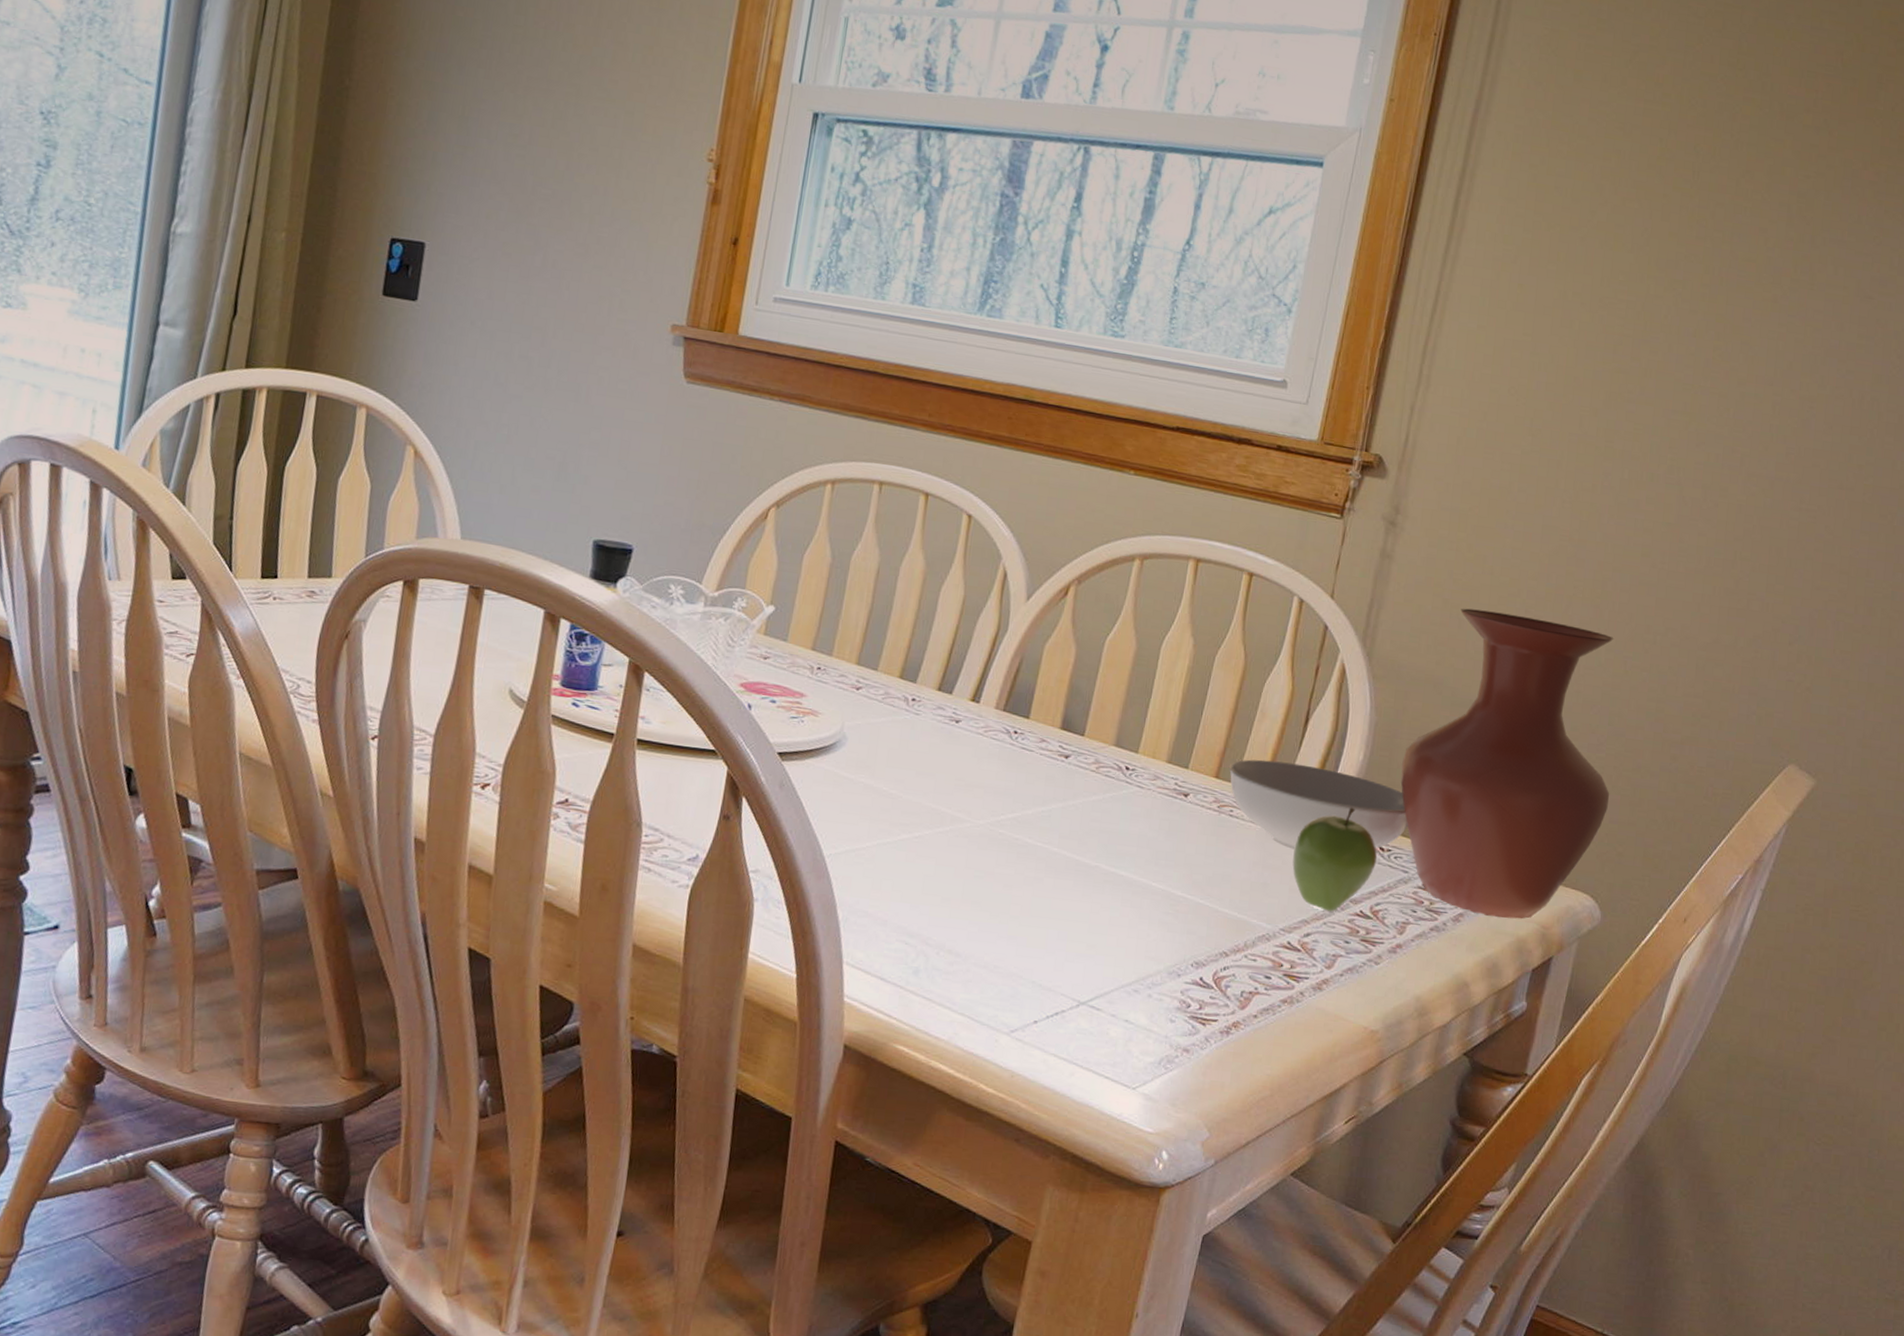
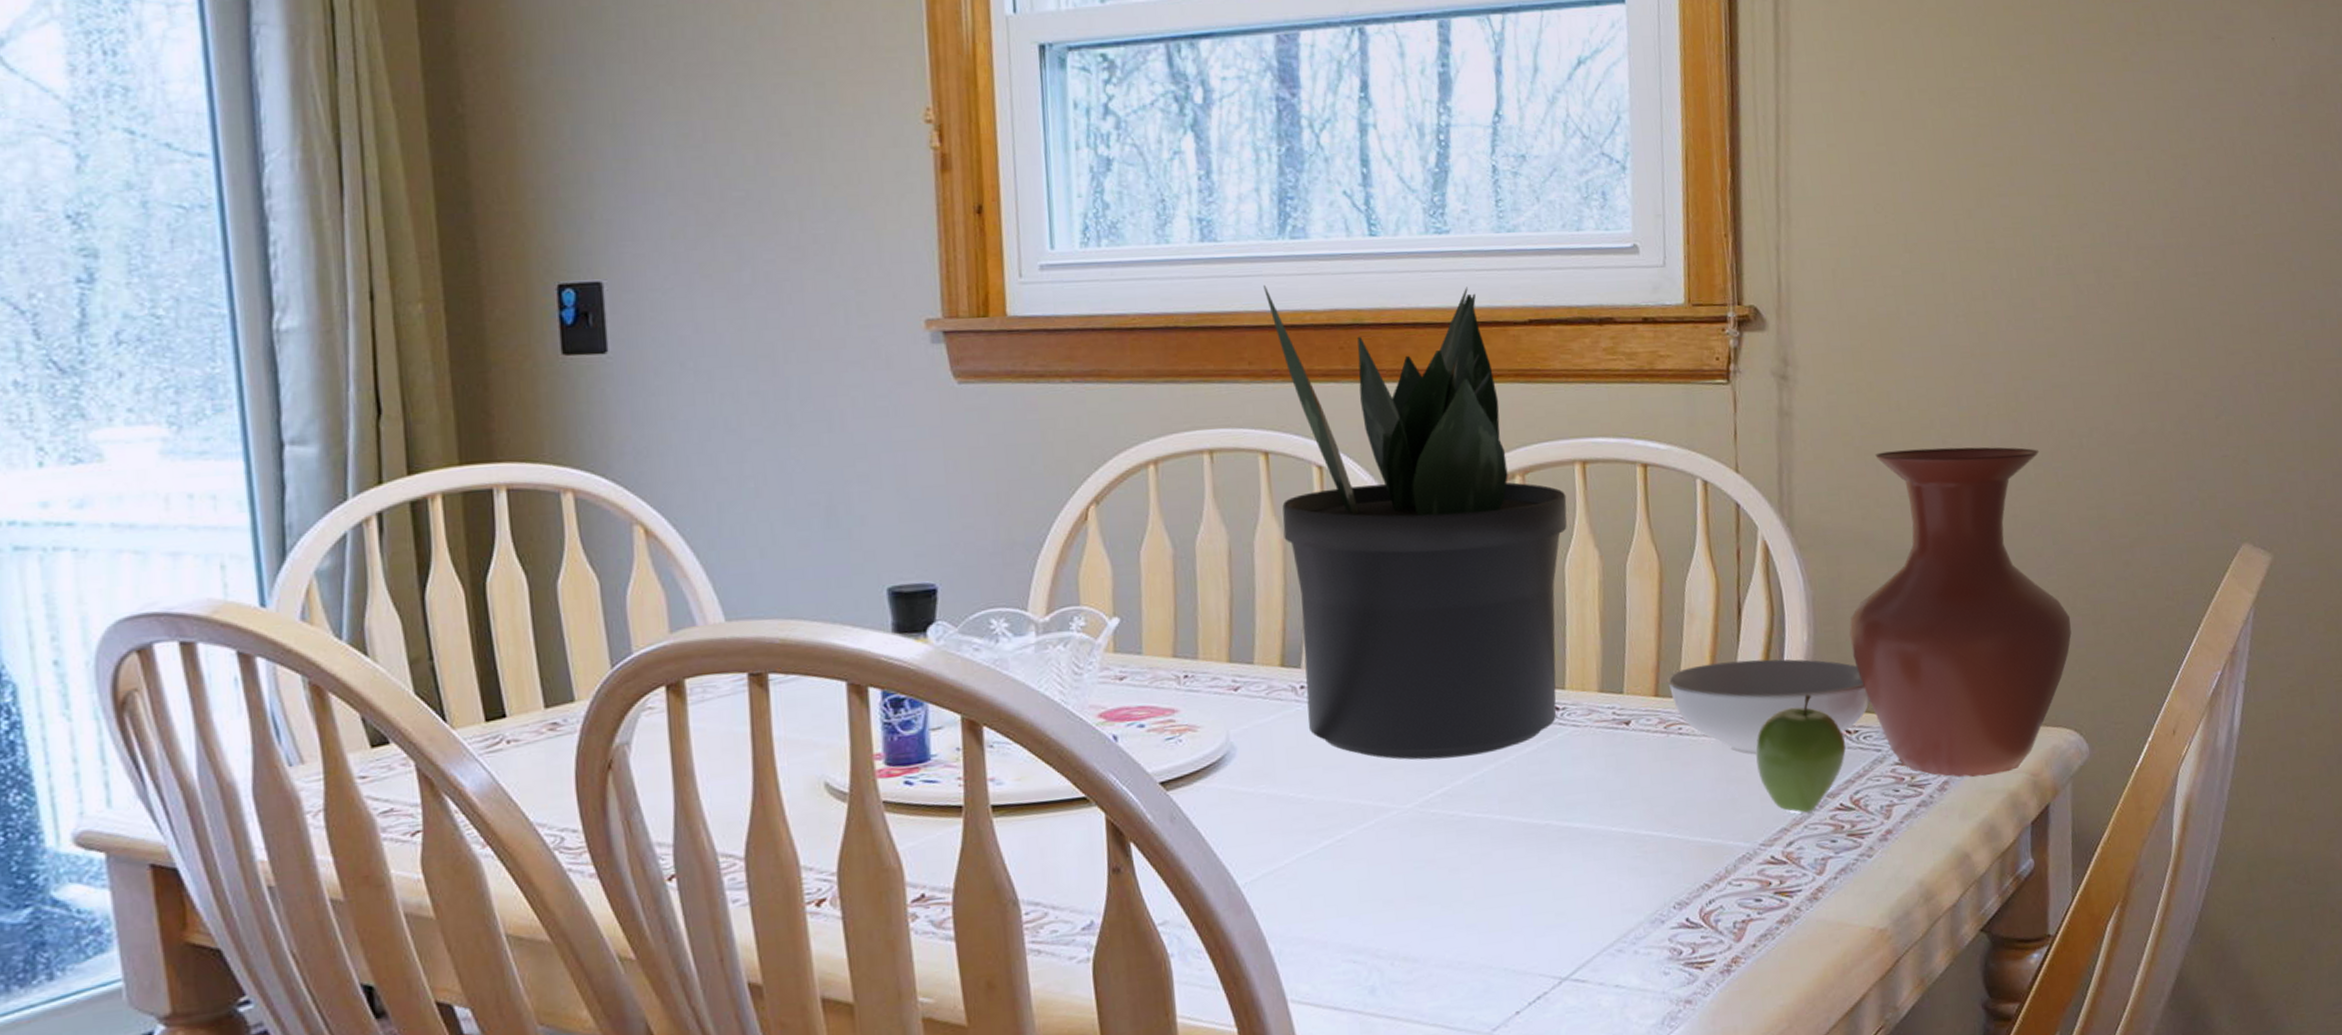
planter: none [911,351,1176,793] -> present [1264,284,1568,760]

